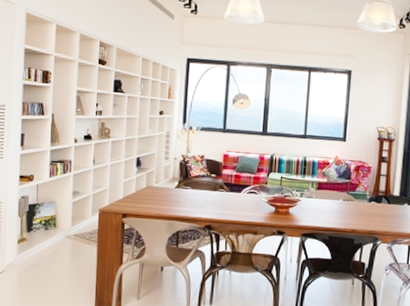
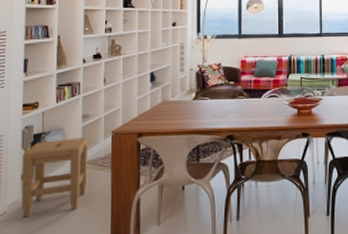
stool: none [17,211,78,278] -> present [21,137,89,217]

